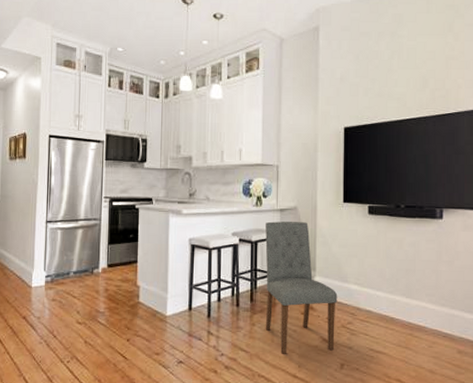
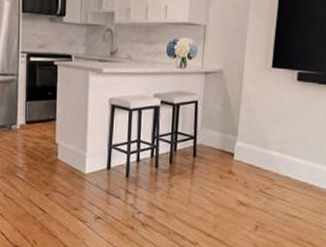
dining chair: present [265,221,338,354] -> none [183,84,258,215]

